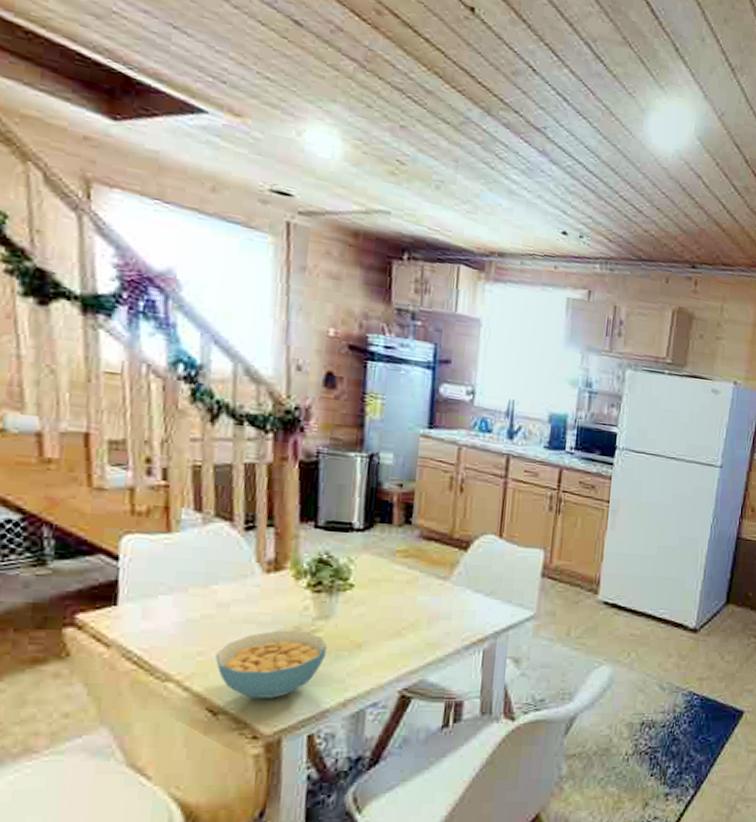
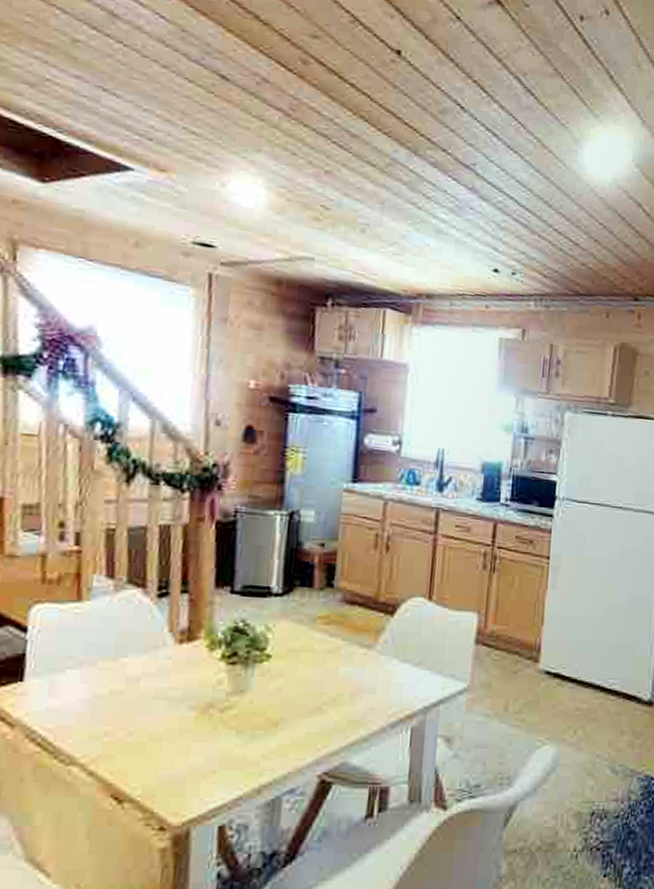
cereal bowl: present [214,630,328,698] -> none [122,706,242,784]

